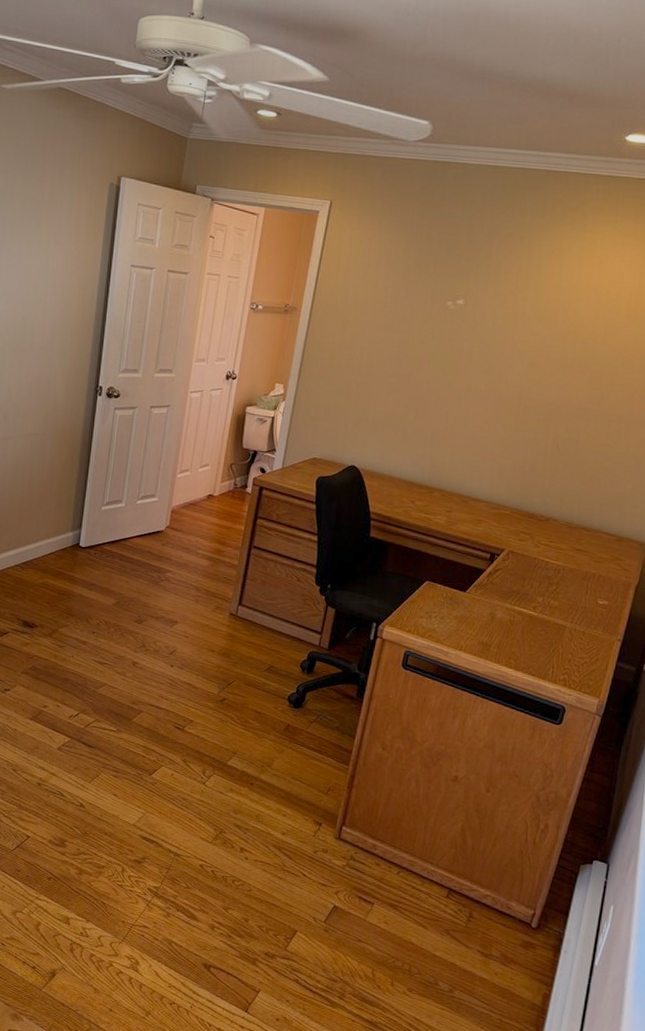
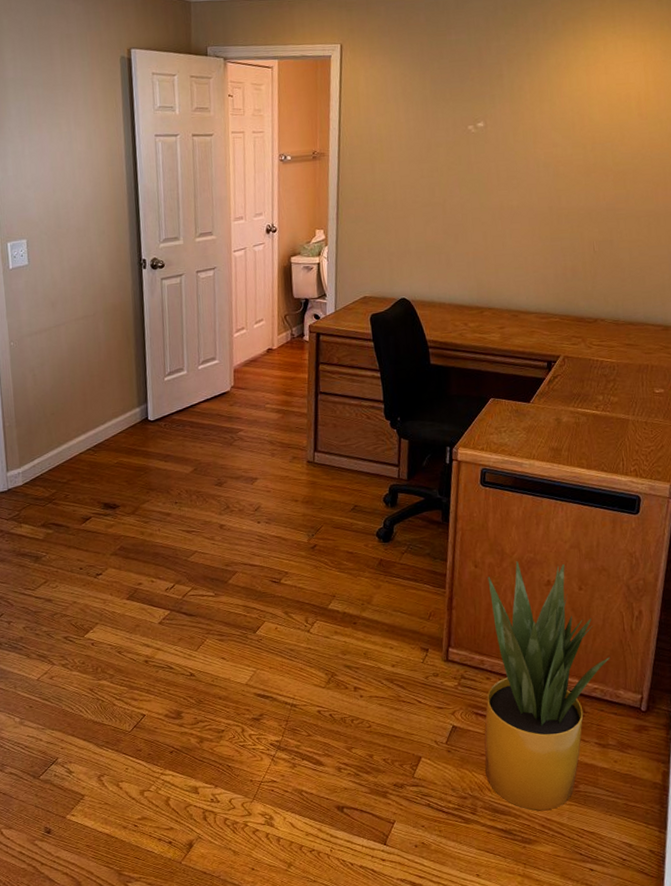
planter: none [360,751,507,1010] -> present [484,561,610,811]

